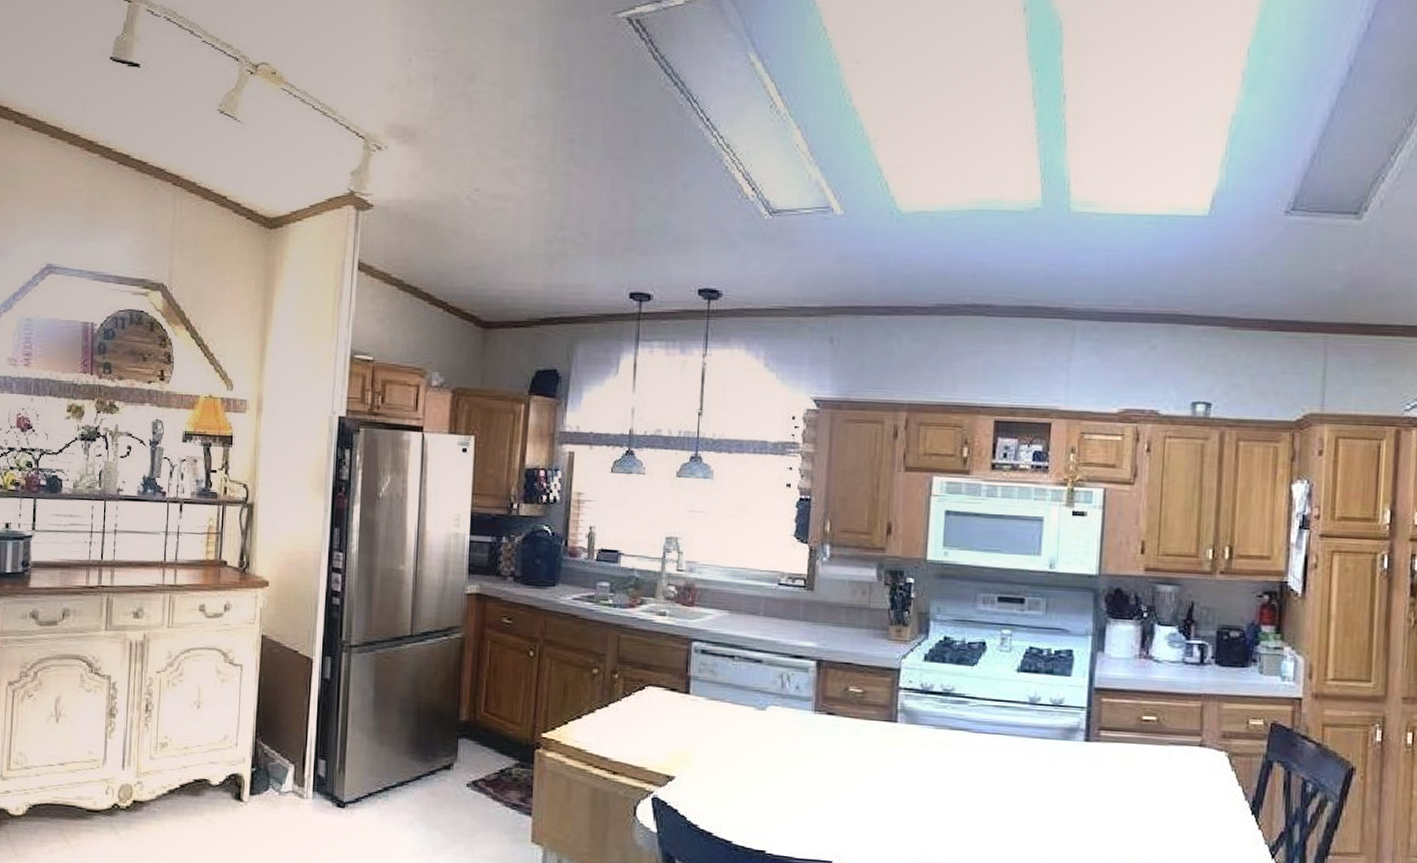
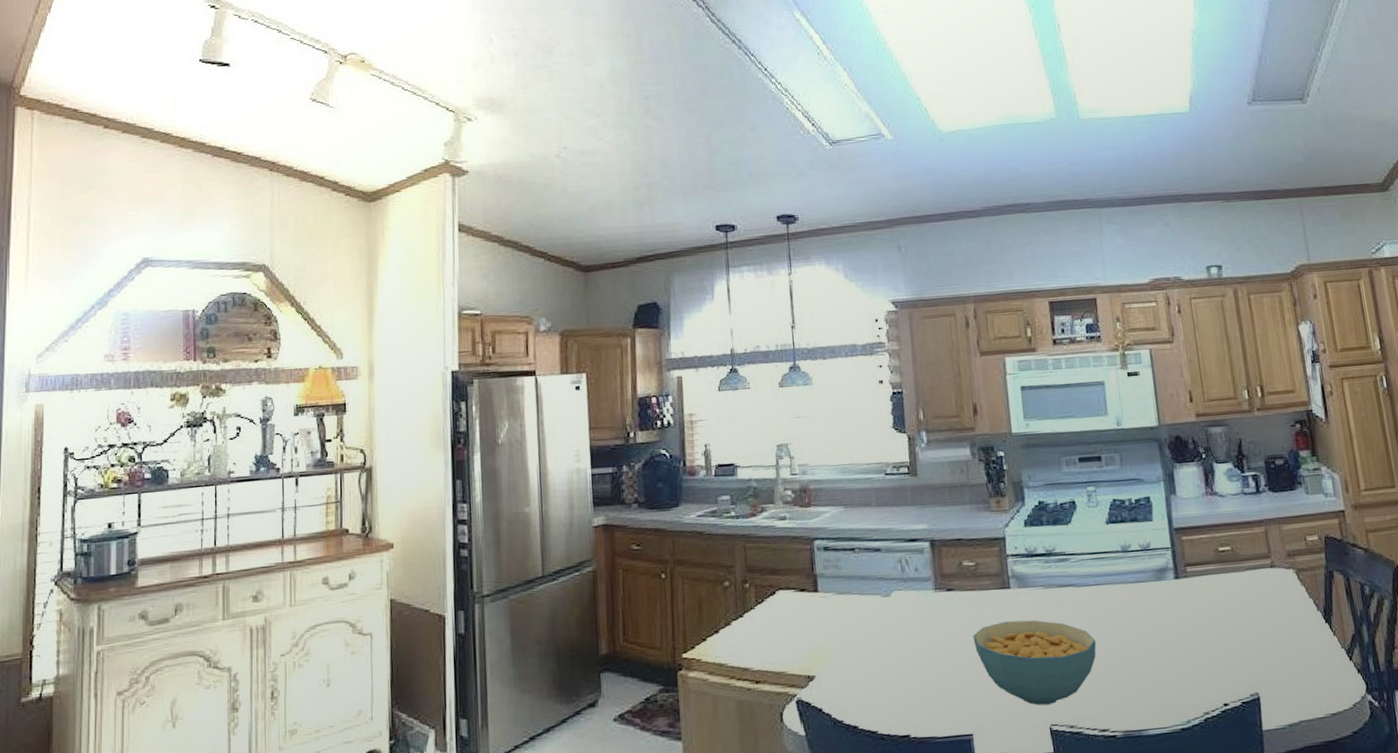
cereal bowl: none [848,754,983,847] -> present [973,619,1097,706]

